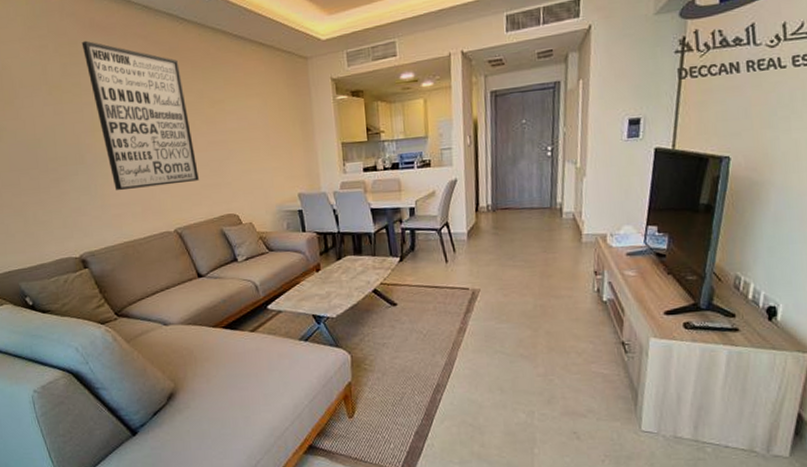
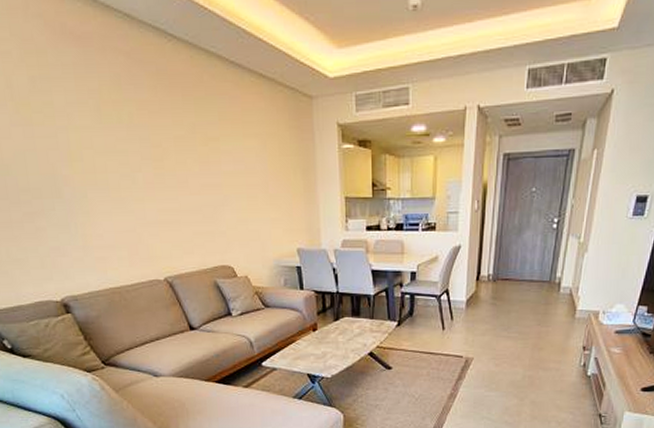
wall art: present [81,40,199,191] -> none [52,50,191,232]

